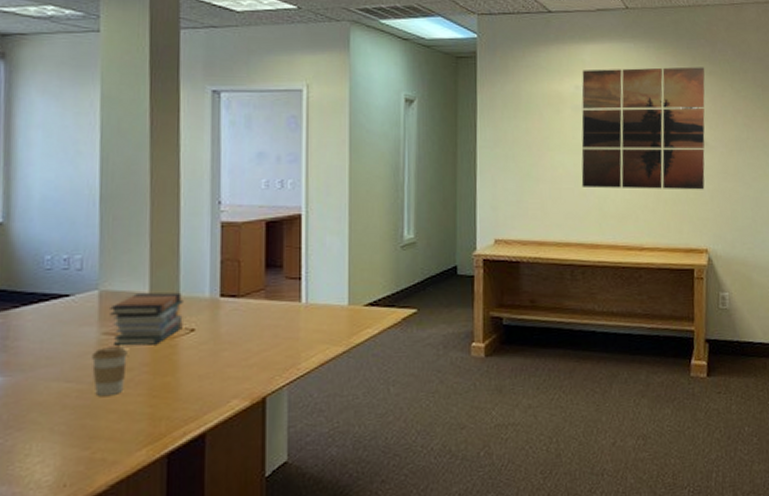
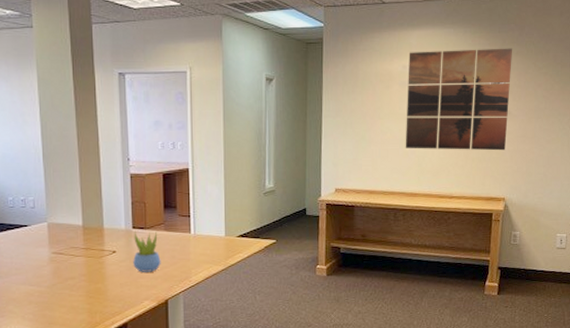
coffee cup: present [91,347,127,396] -> none [45,262,71,296]
book stack: present [110,292,183,346] -> none [56,225,107,262]
succulent plant: none [219,301,258,359] -> present [133,231,161,272]

